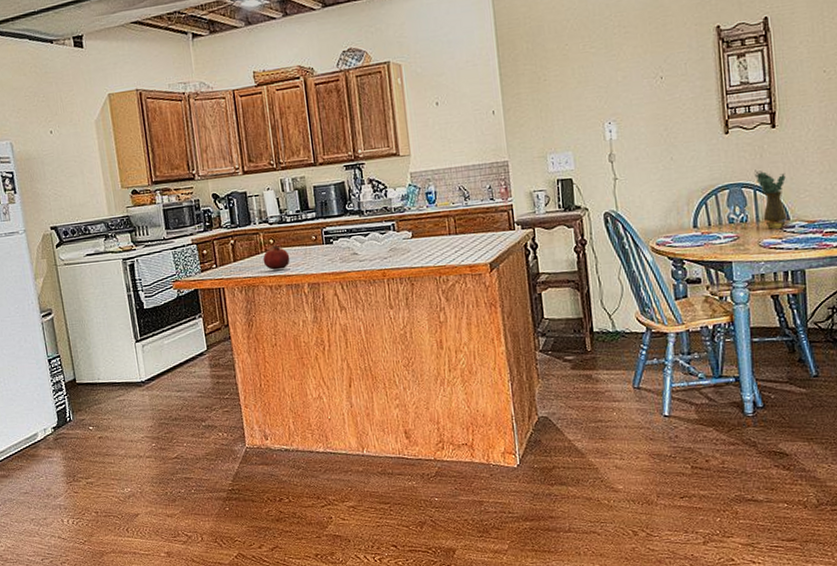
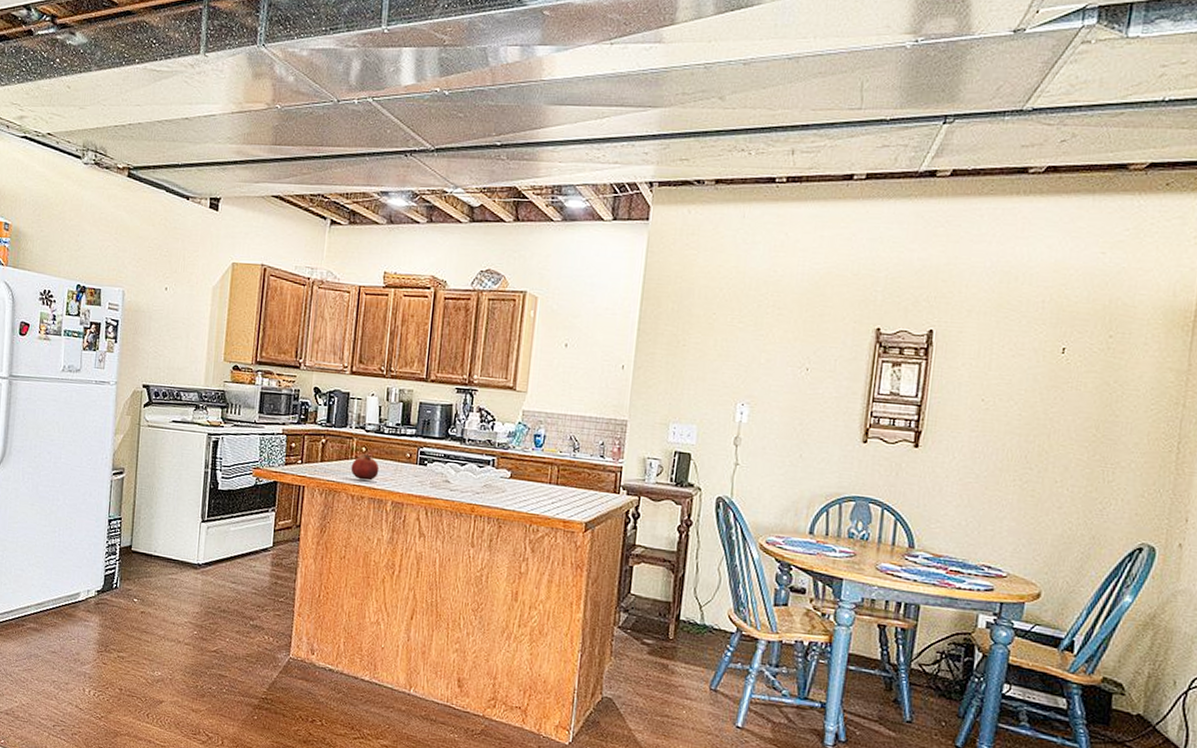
vase: present [755,169,787,229] -> none [885,487,919,555]

